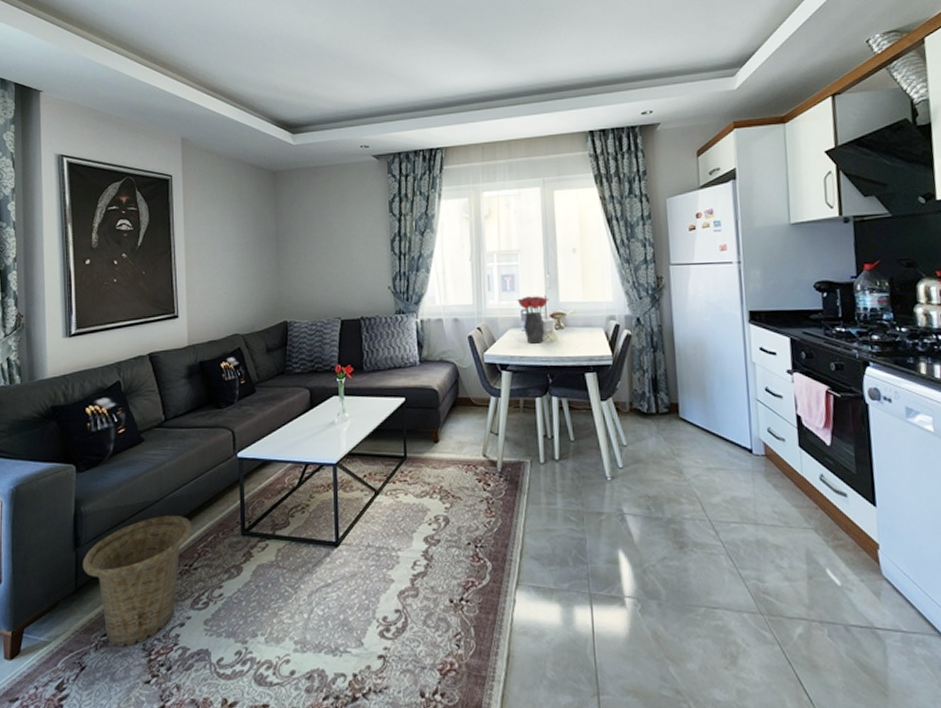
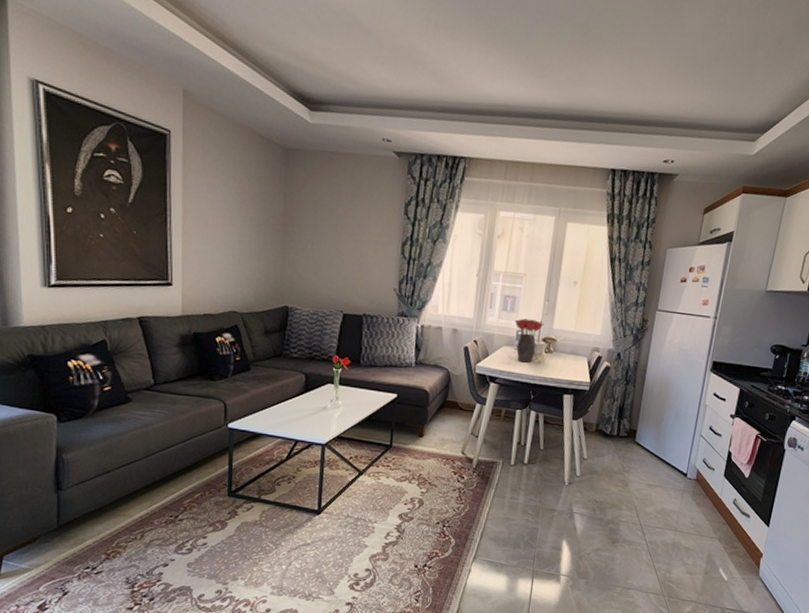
basket: present [82,514,193,647] -> none [64,471,179,579]

